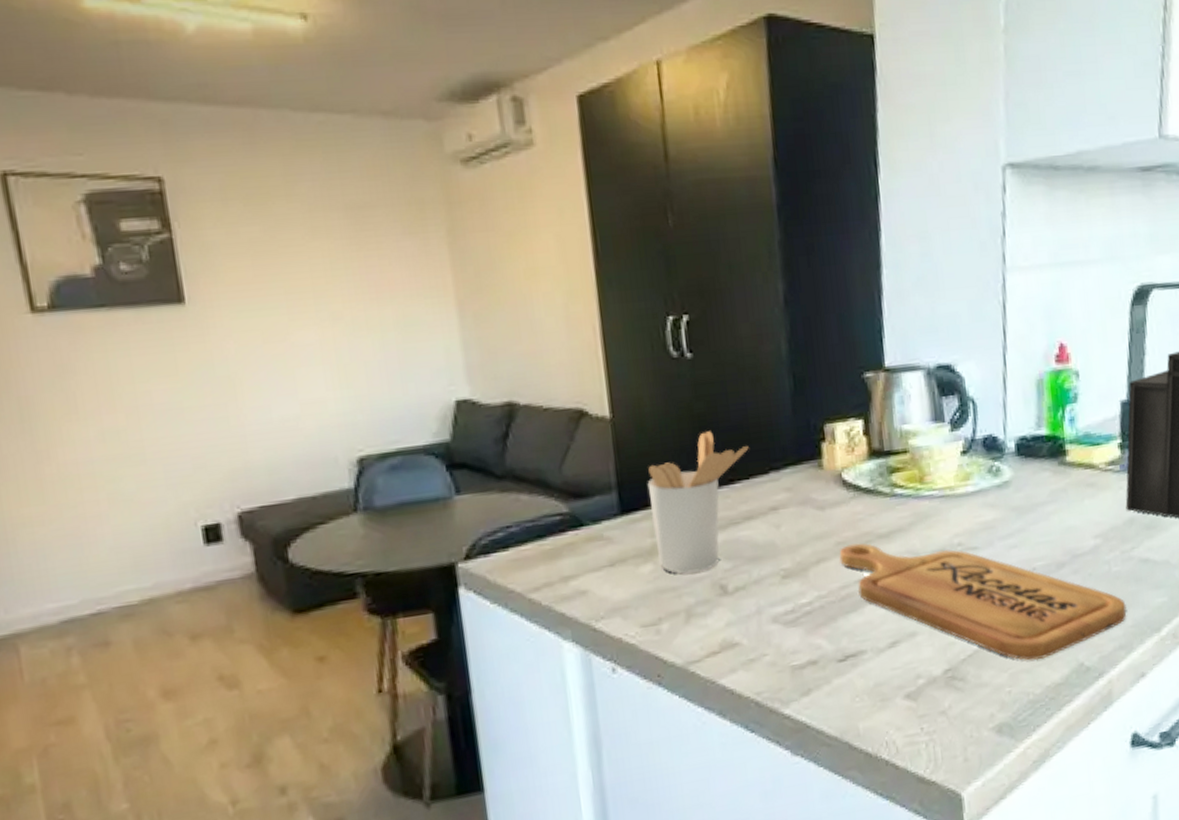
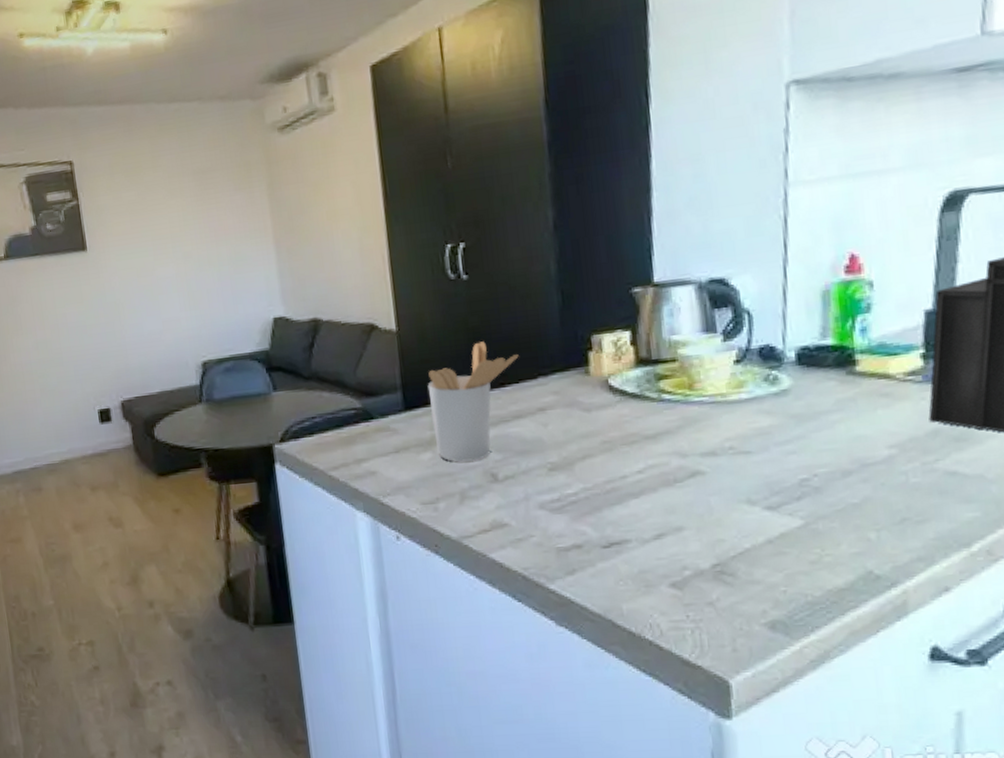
cutting board: present [839,543,1127,661] -> none [605,443,927,564]

